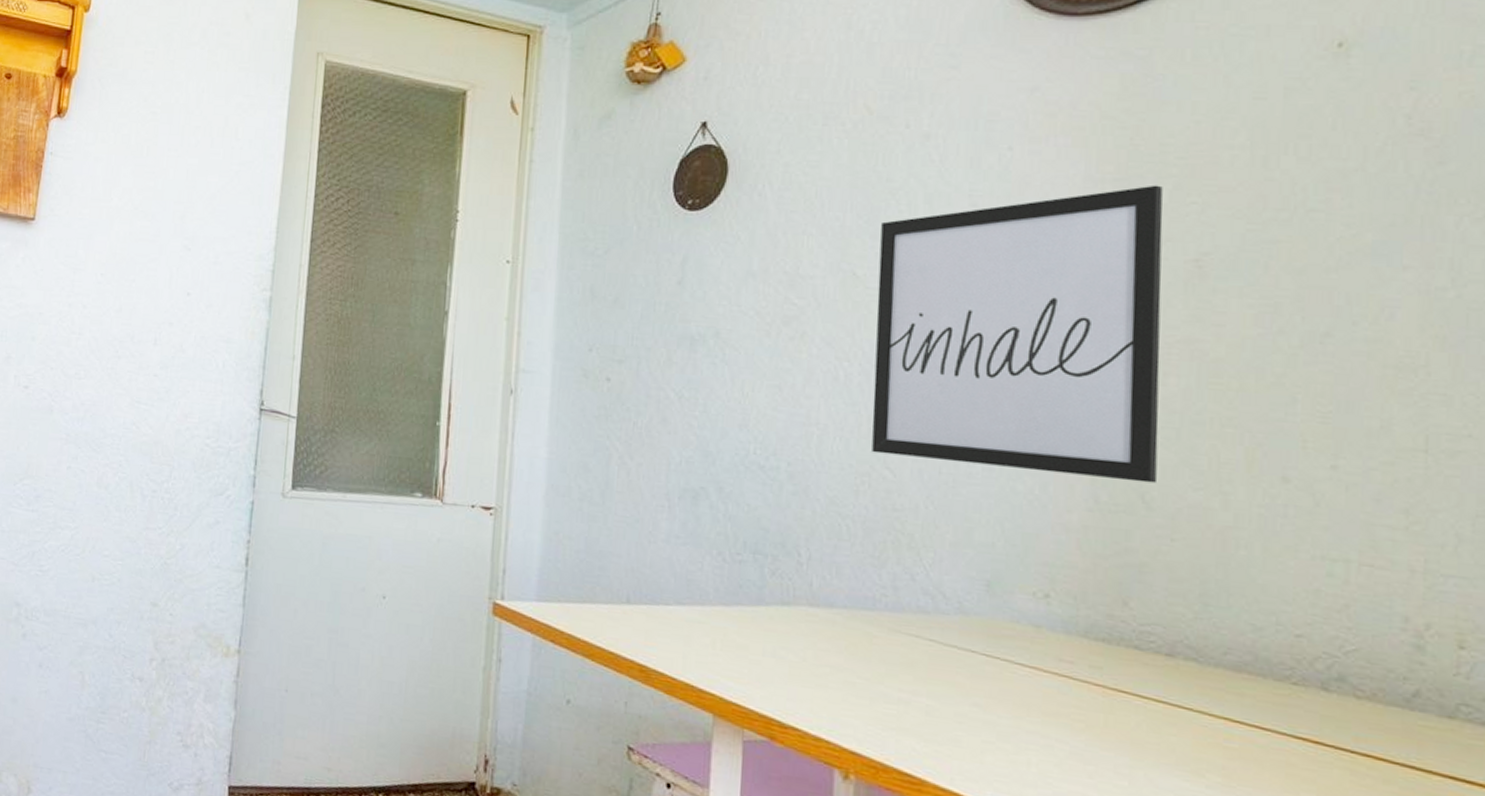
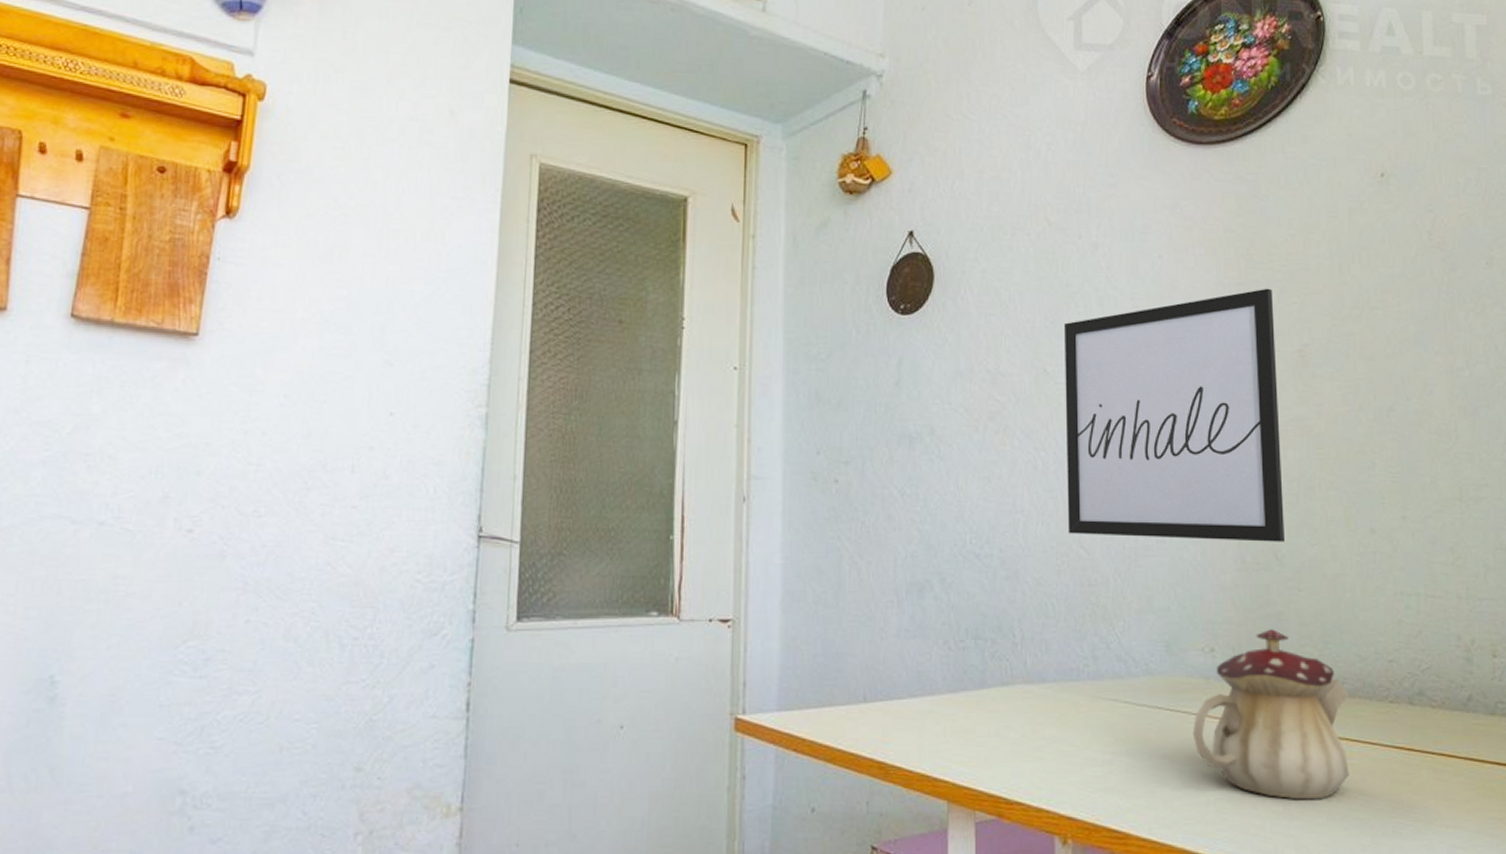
teapot: none [1013,581,1234,782] -> present [1192,629,1350,800]

